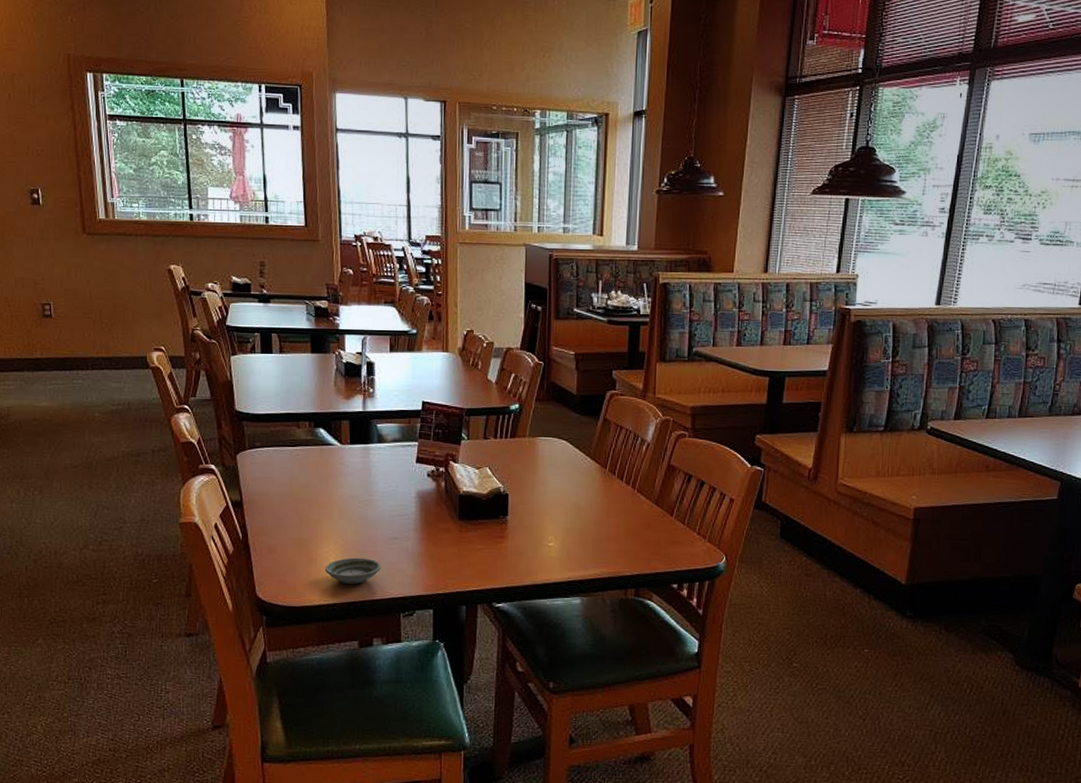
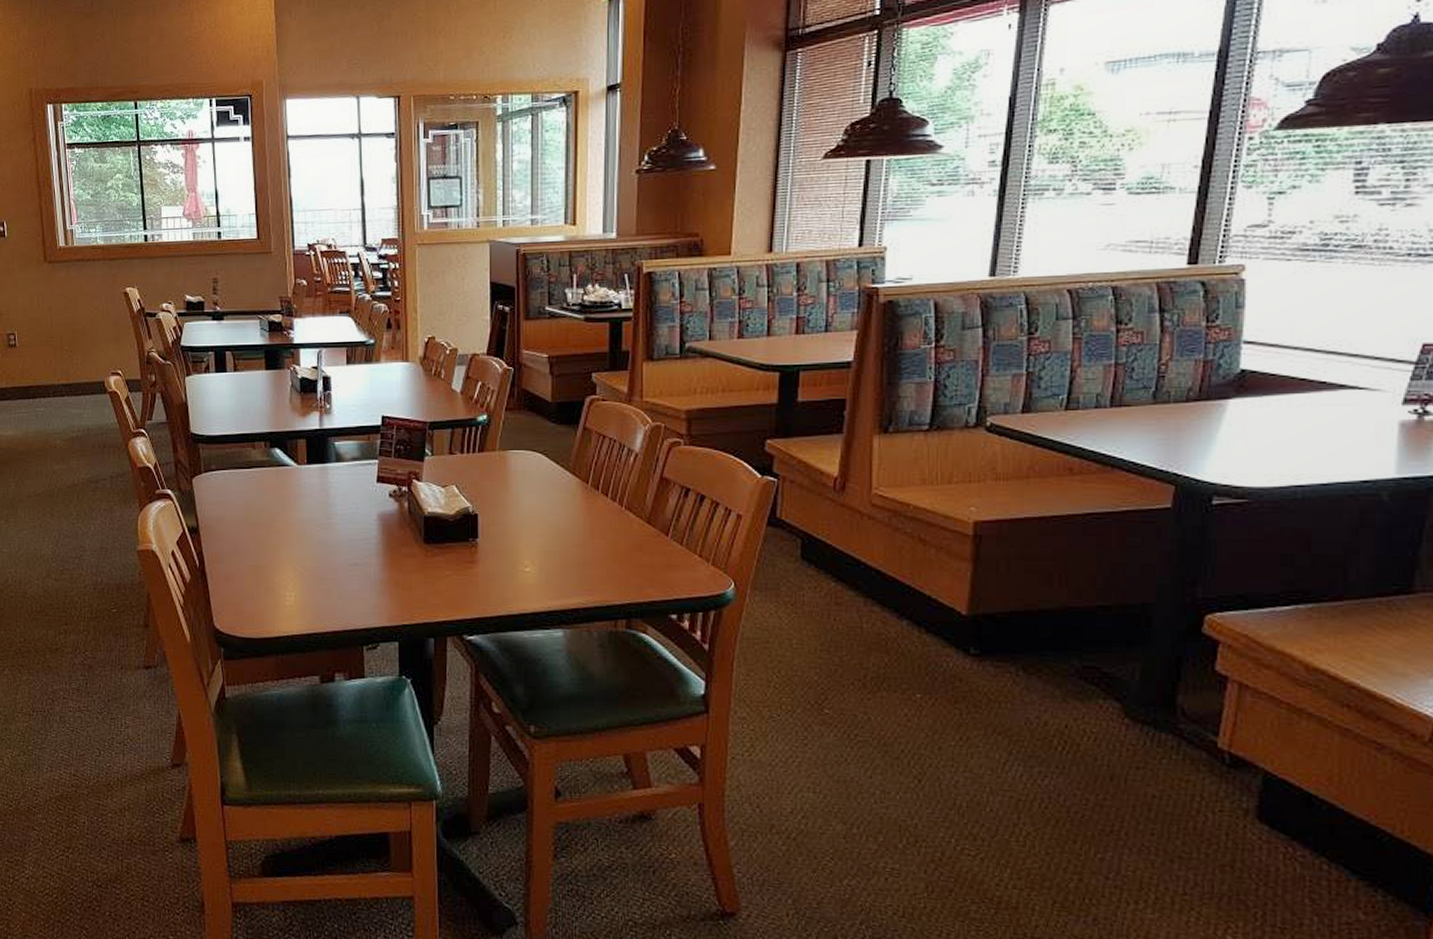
saucer: present [324,557,382,584] -> none [283,585,343,614]

